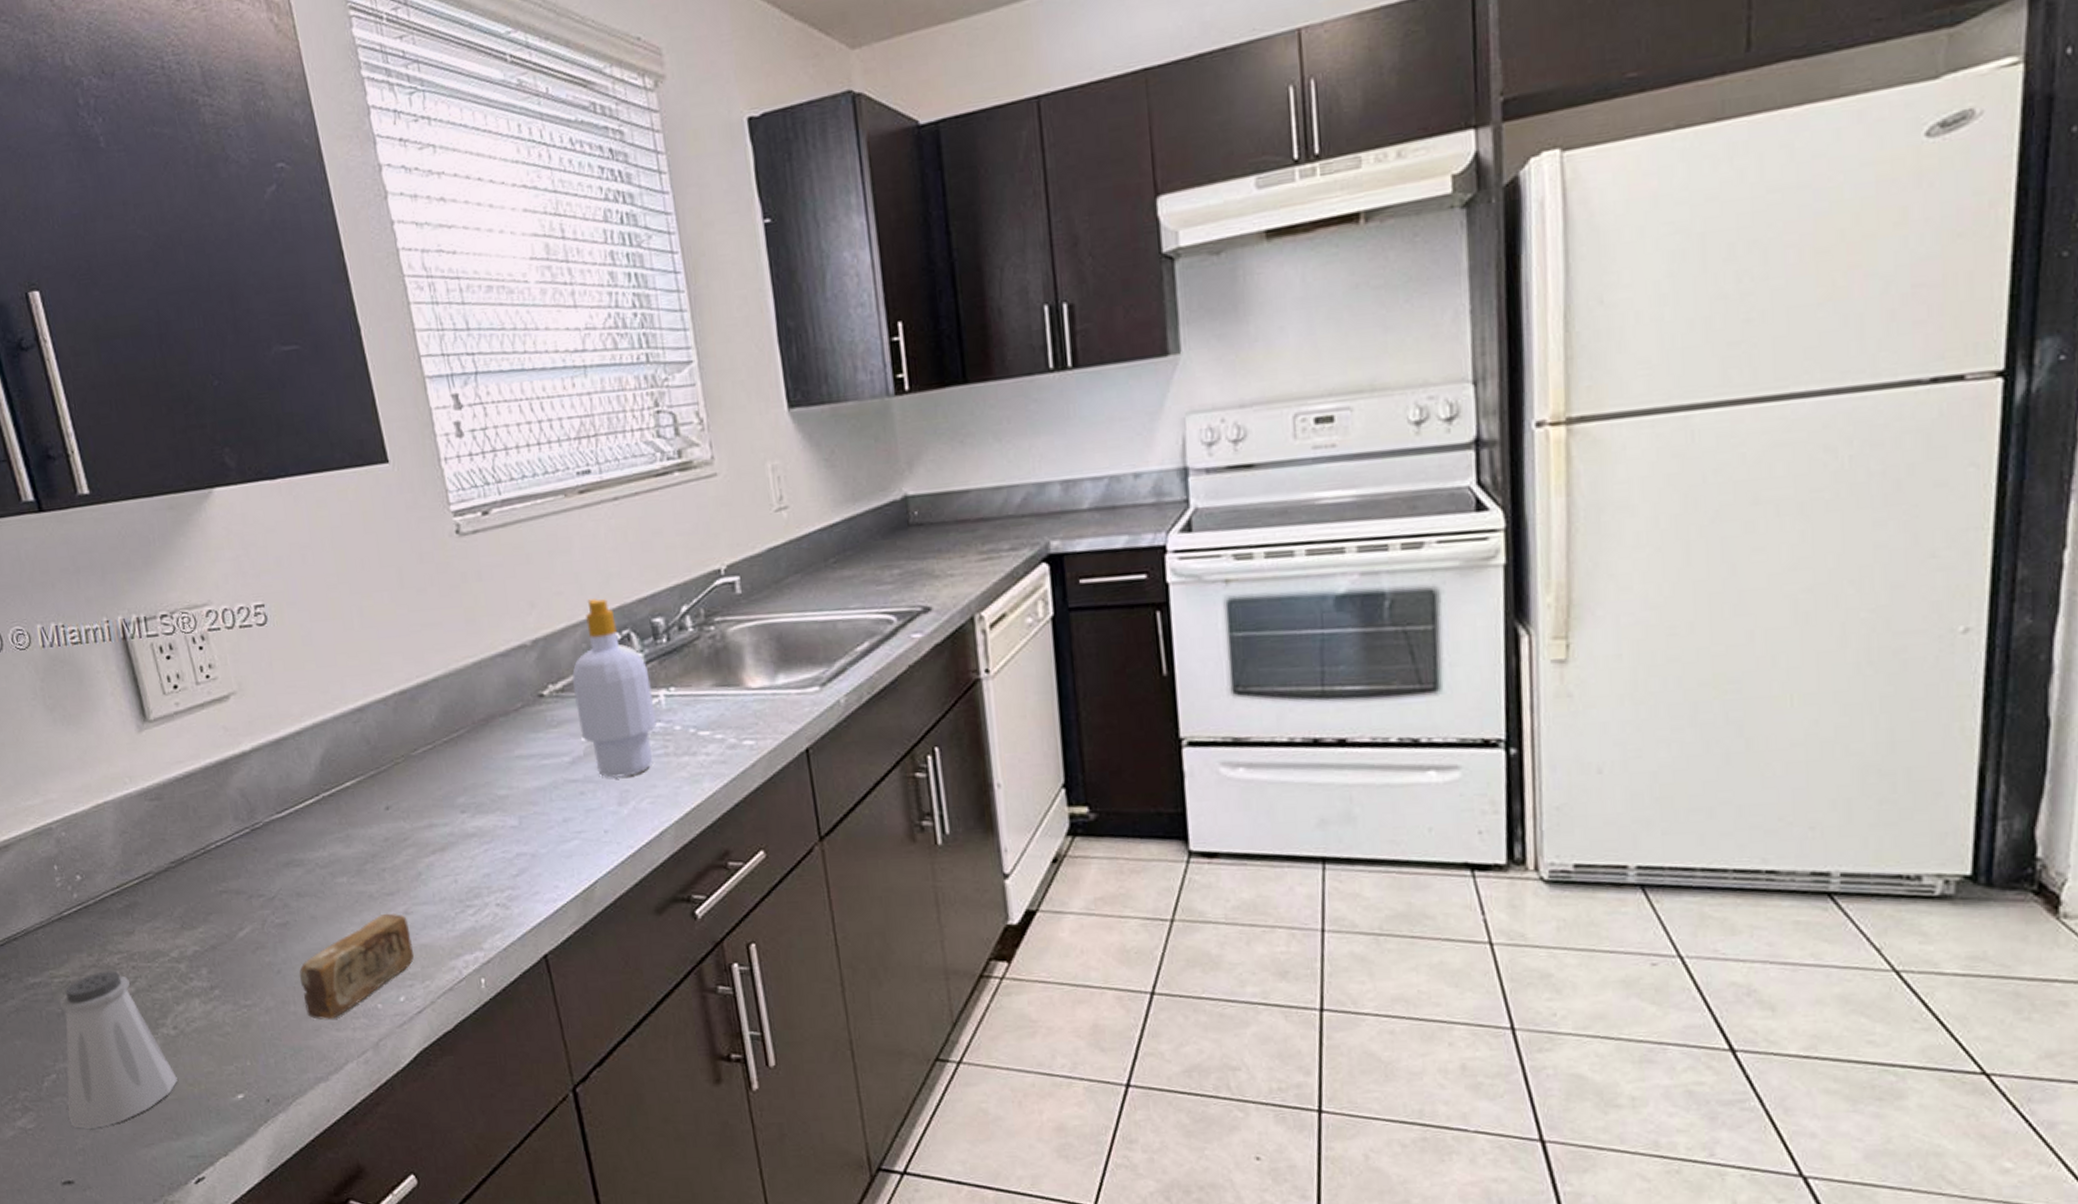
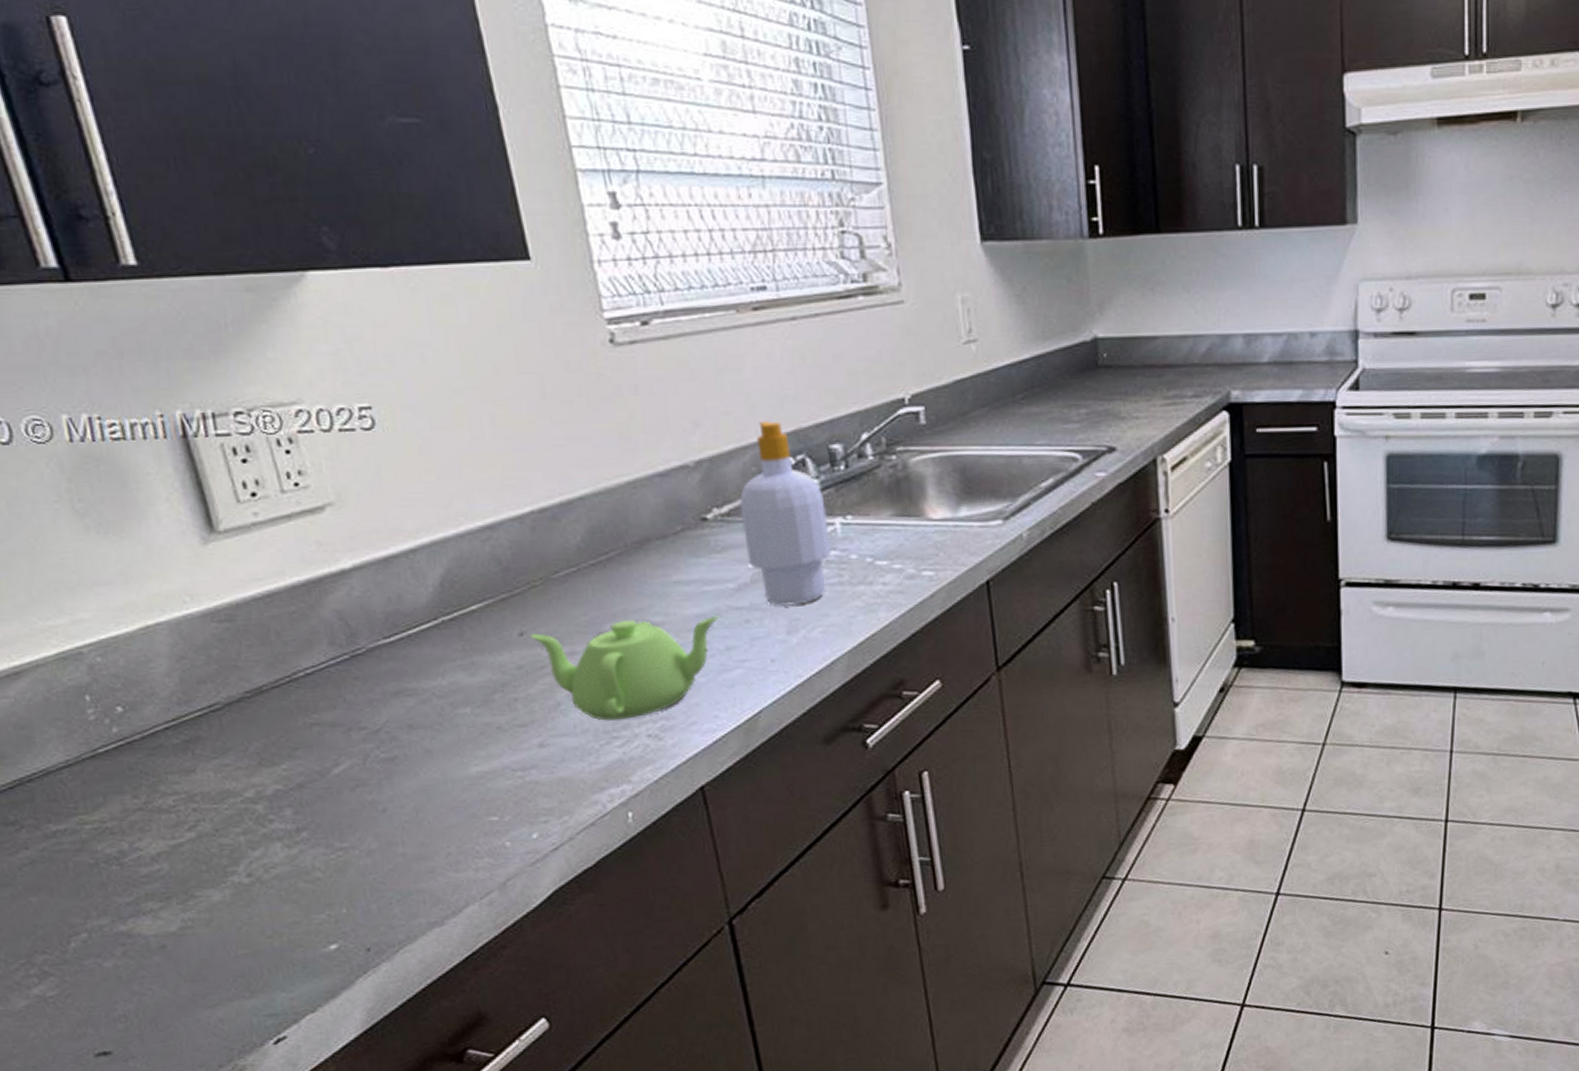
saltshaker: present [59,970,178,1129] -> none [92,814,252,992]
soap bar: present [299,913,415,1020] -> none [409,745,551,861]
teapot: none [394,788,556,890] -> present [530,615,719,721]

